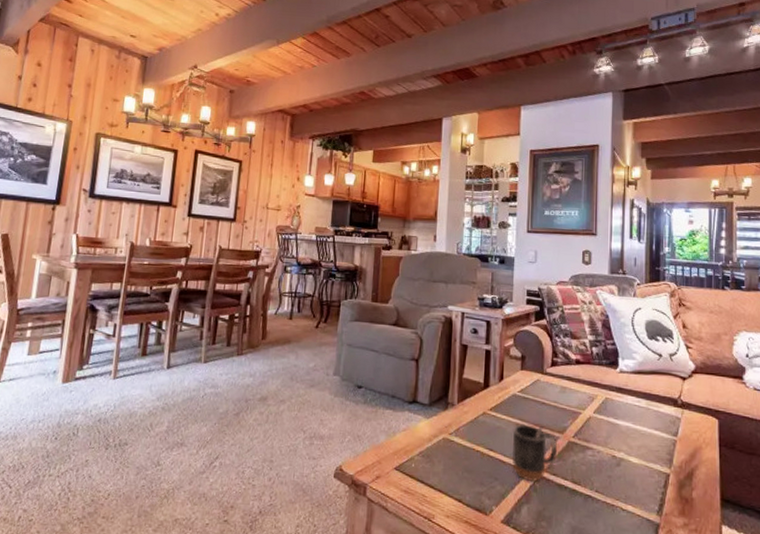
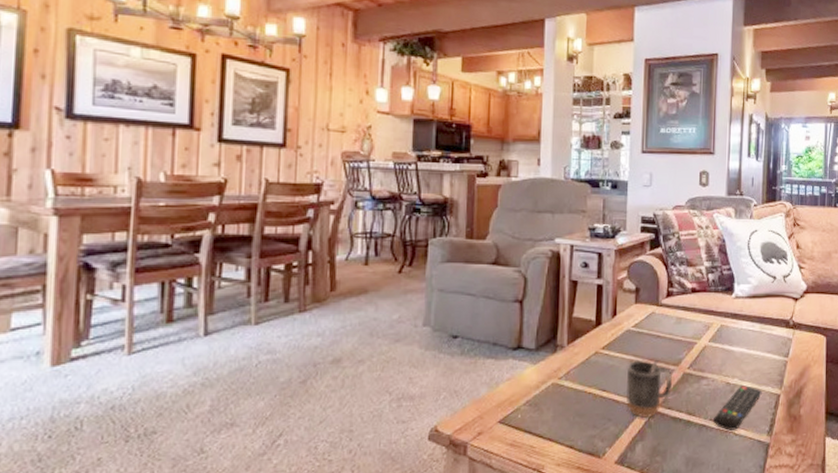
remote control: none [598,459,650,505] -> present [712,384,762,431]

